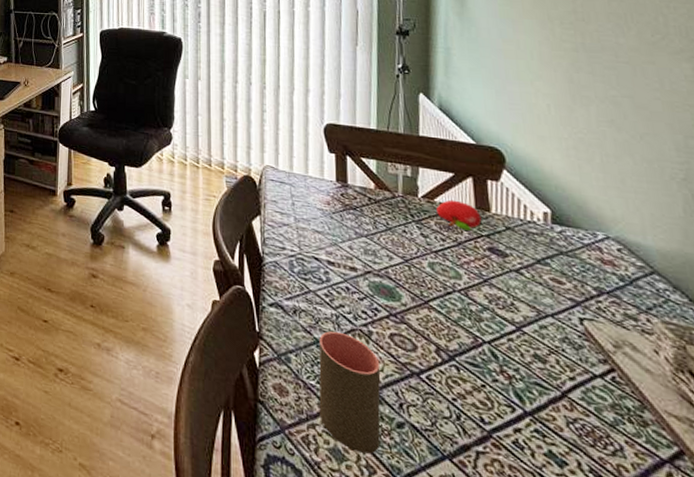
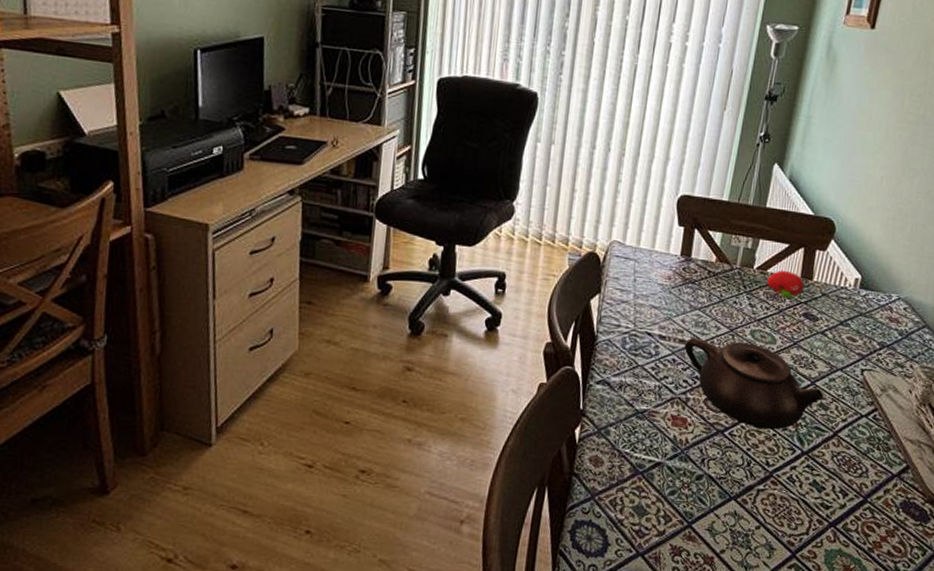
cup: present [319,331,381,454] -> none [629,401,692,506]
teapot: none [356,265,537,380] -> present [684,337,824,430]

